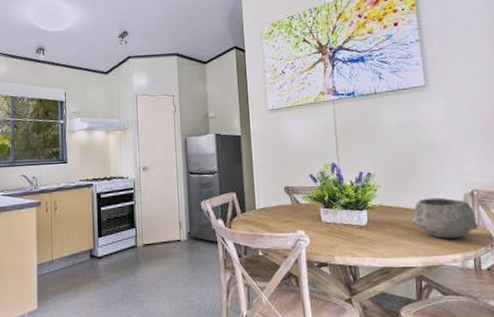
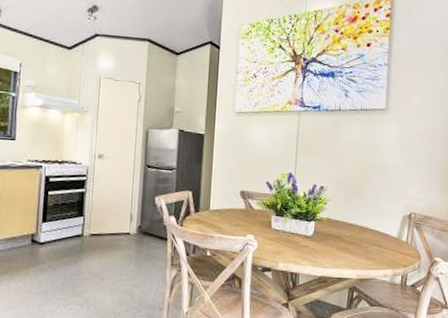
bowl: present [411,197,479,239] -> none [353,216,411,255]

